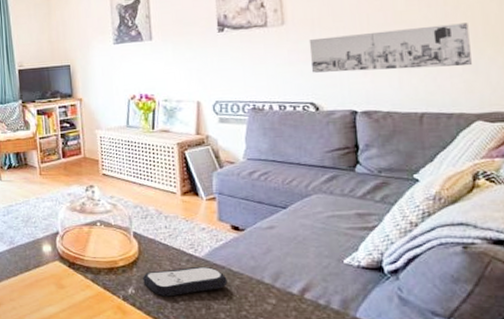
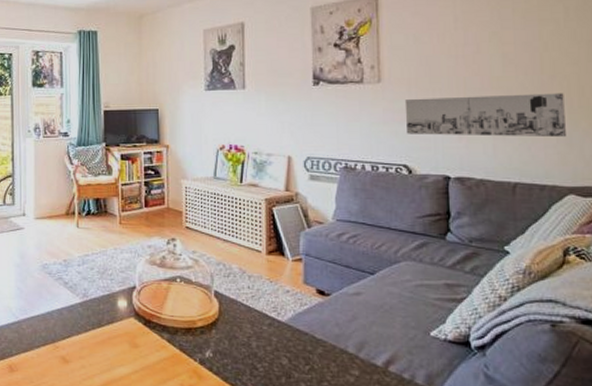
remote control: present [143,266,228,297] -> none [222,331,310,363]

